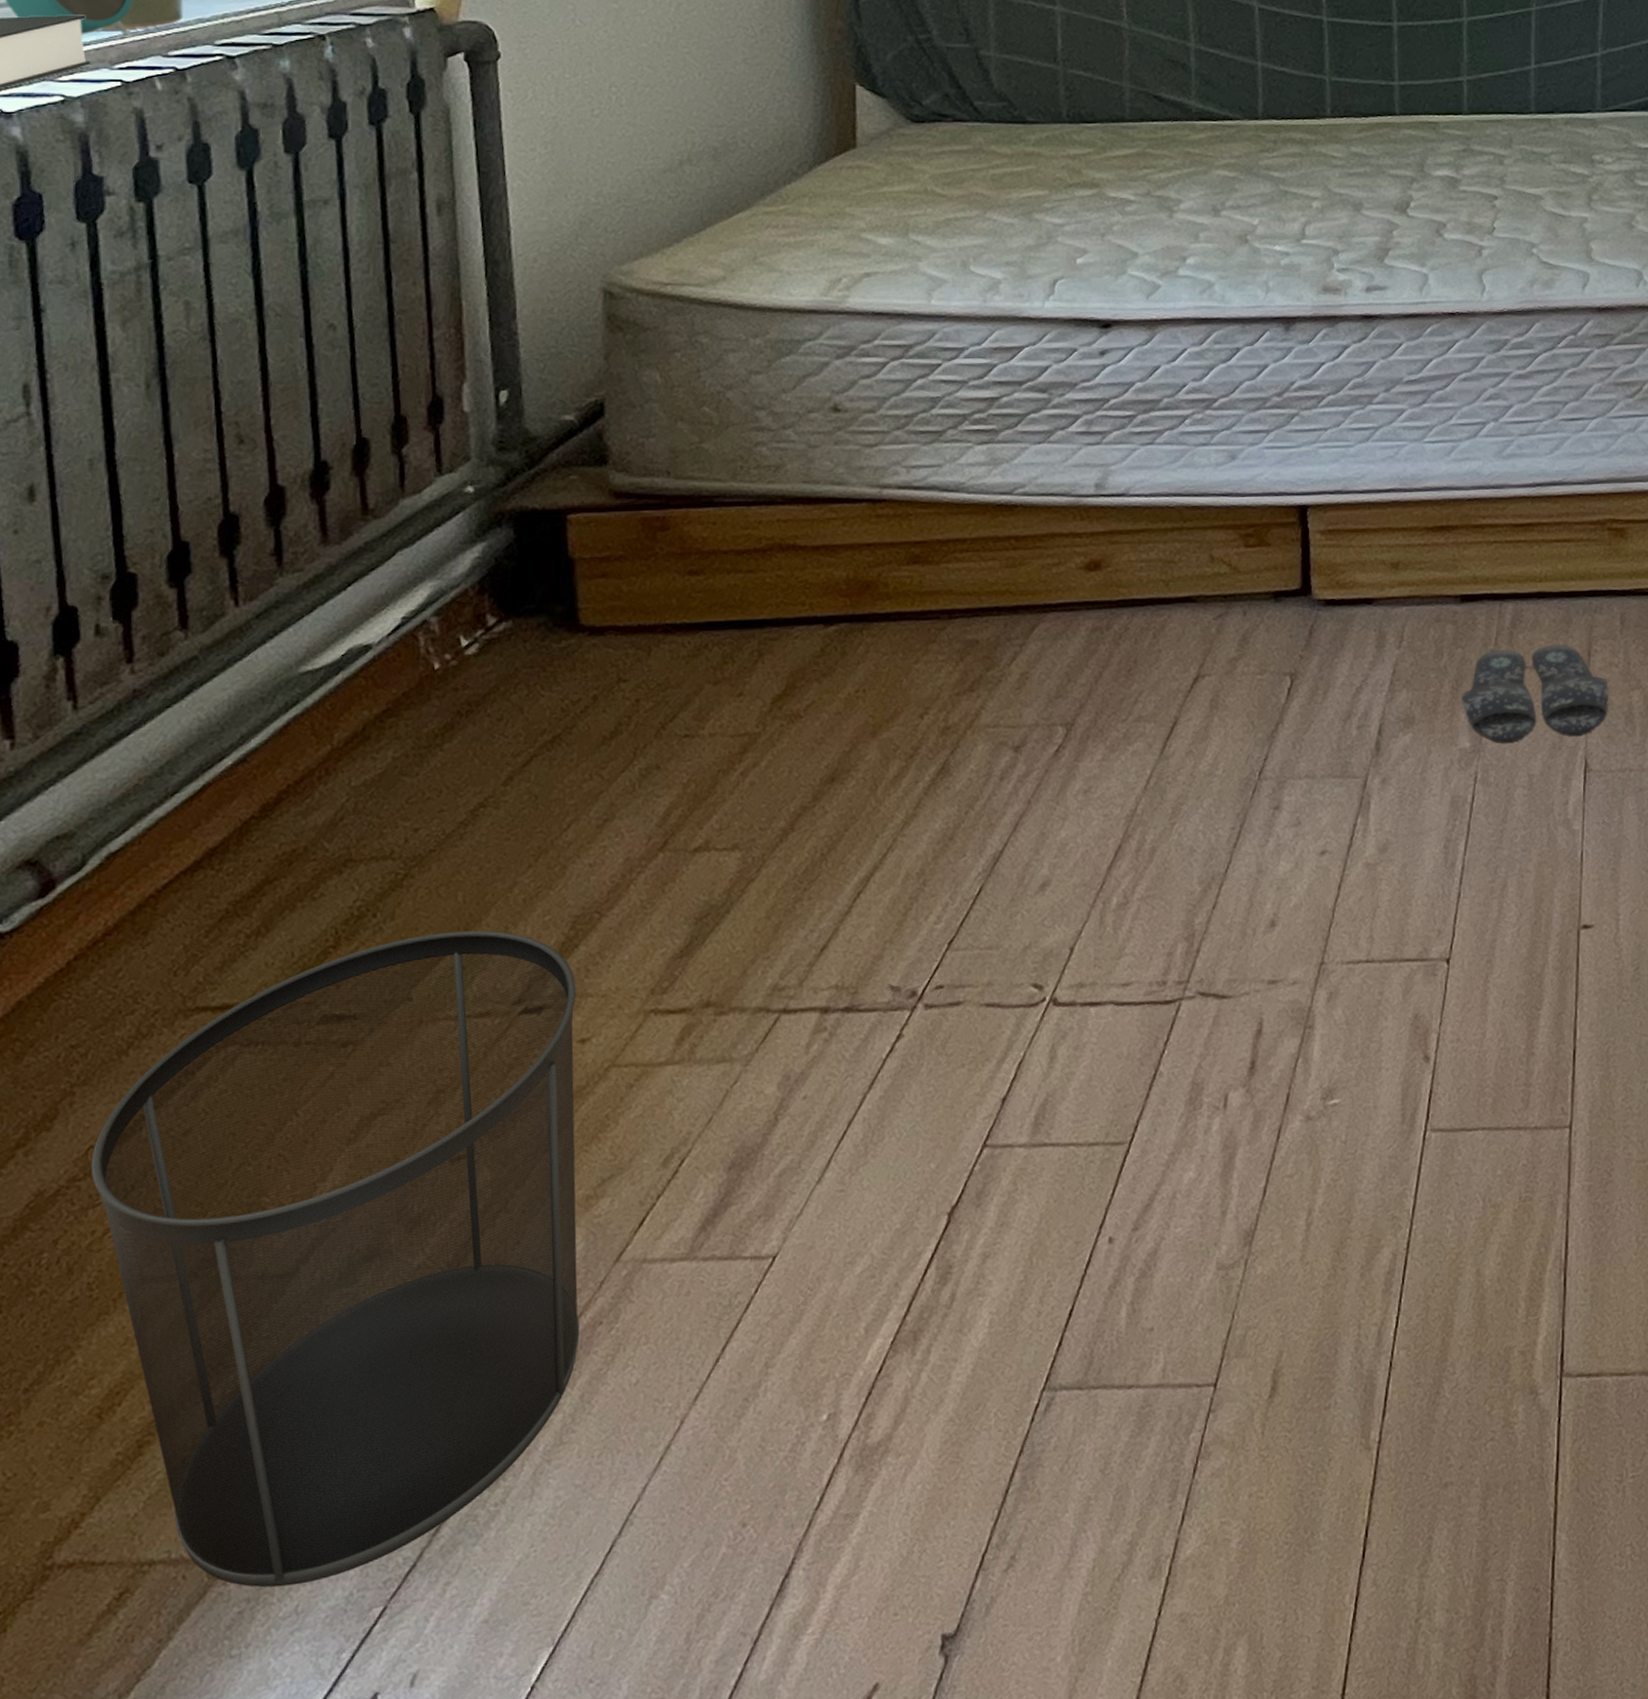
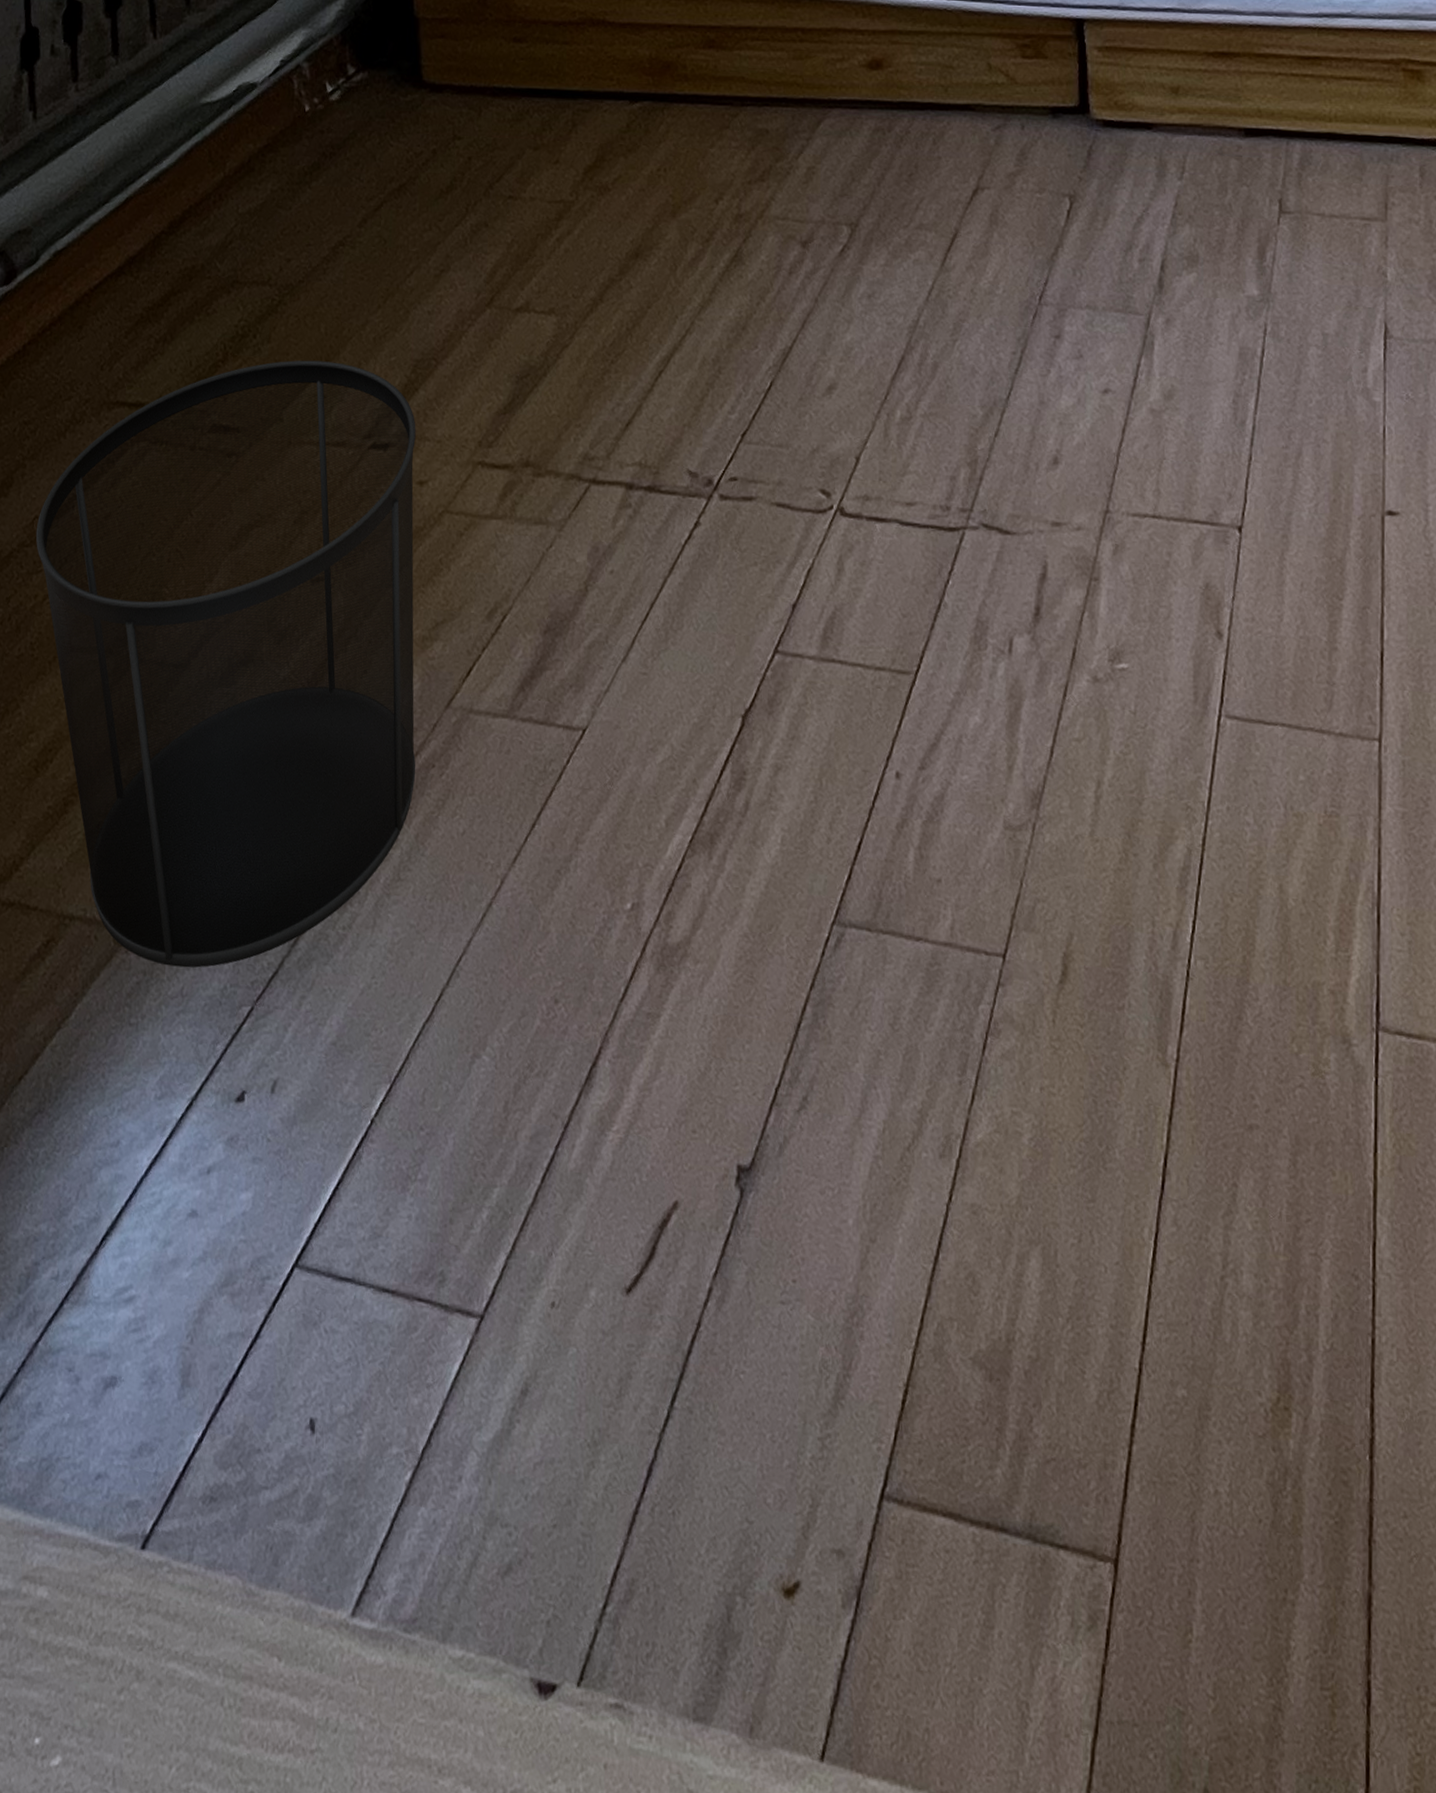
slippers: present [1461,644,1608,743] -> none [1248,191,1409,296]

